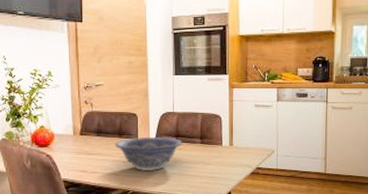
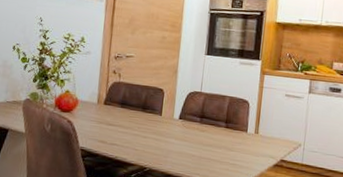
decorative bowl: present [115,137,182,171] -> none [137,113,206,150]

